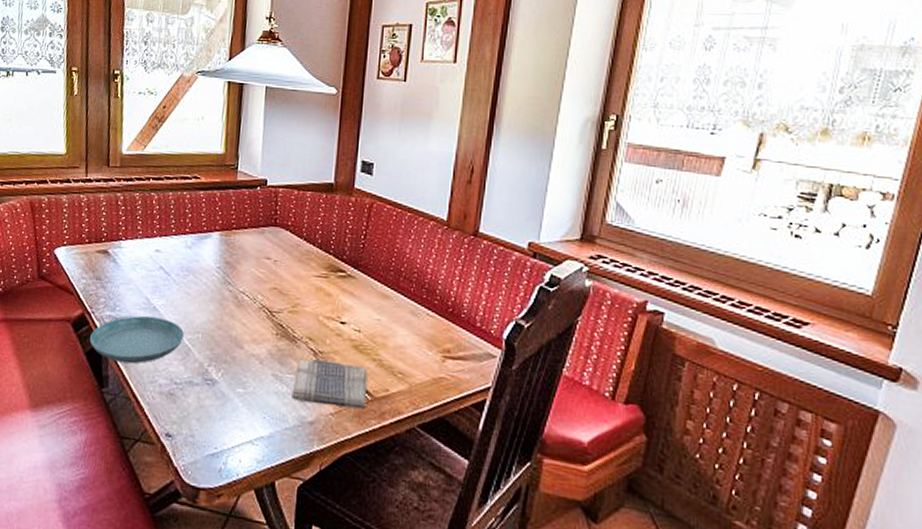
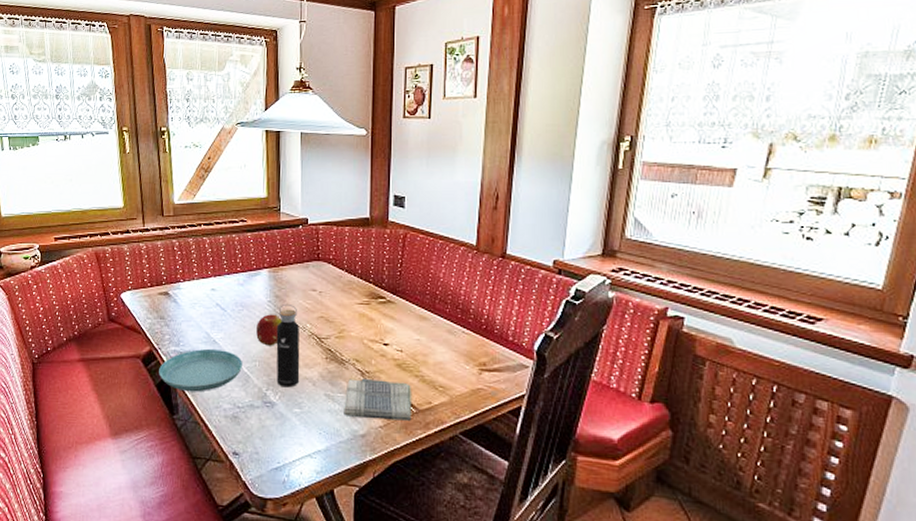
fruit: none [201,281,231,317] -> present [256,314,282,346]
water bottle: none [220,271,250,365] -> present [276,303,300,388]

